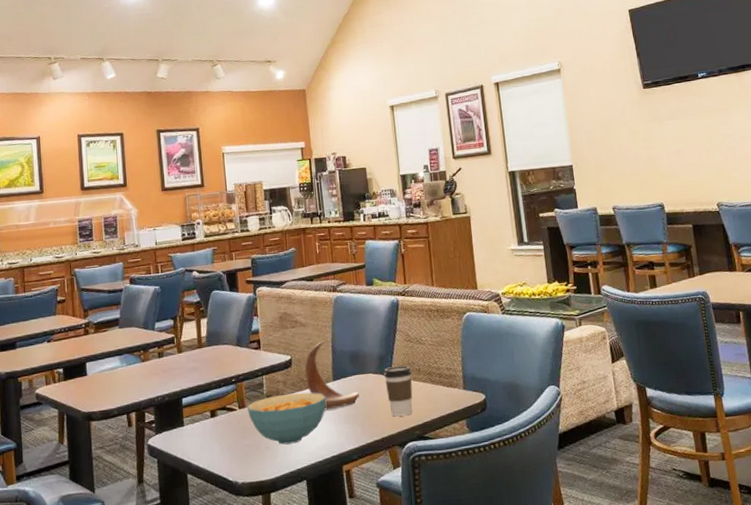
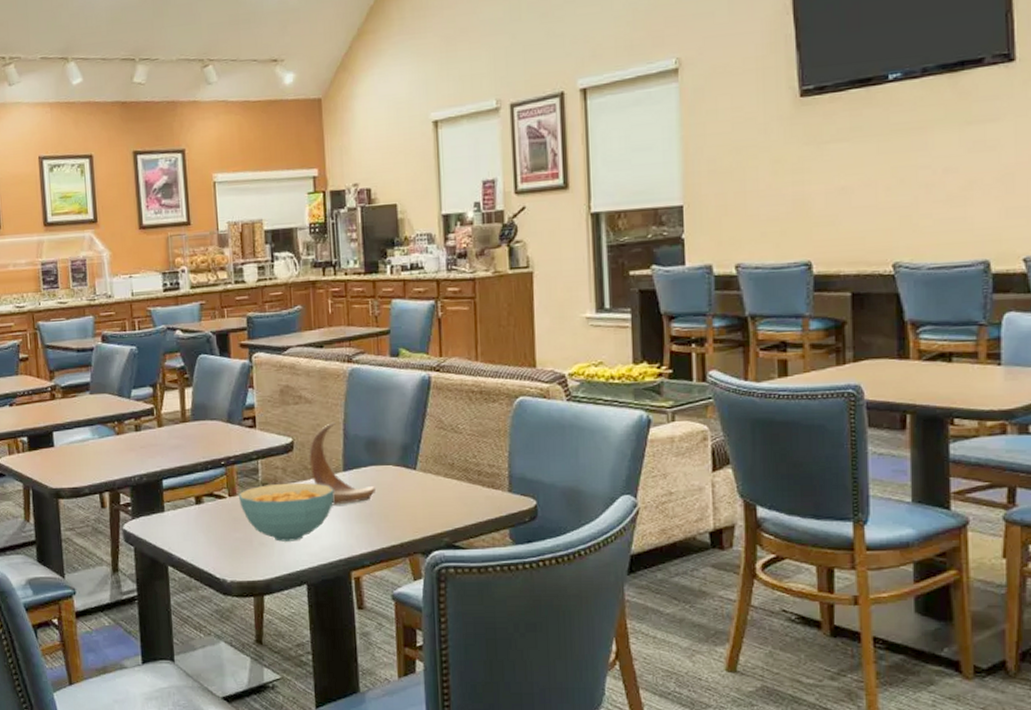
coffee cup: present [384,365,413,417] -> none [407,458,443,519]

